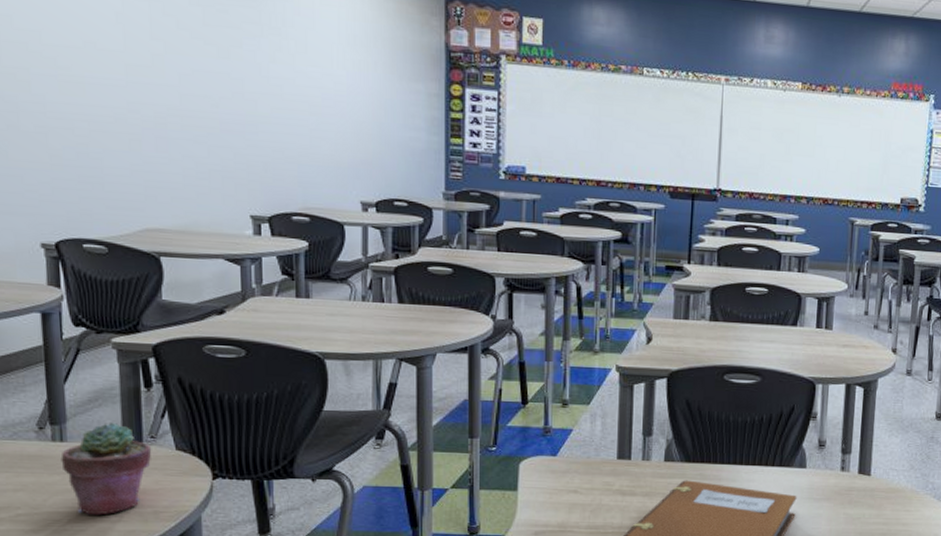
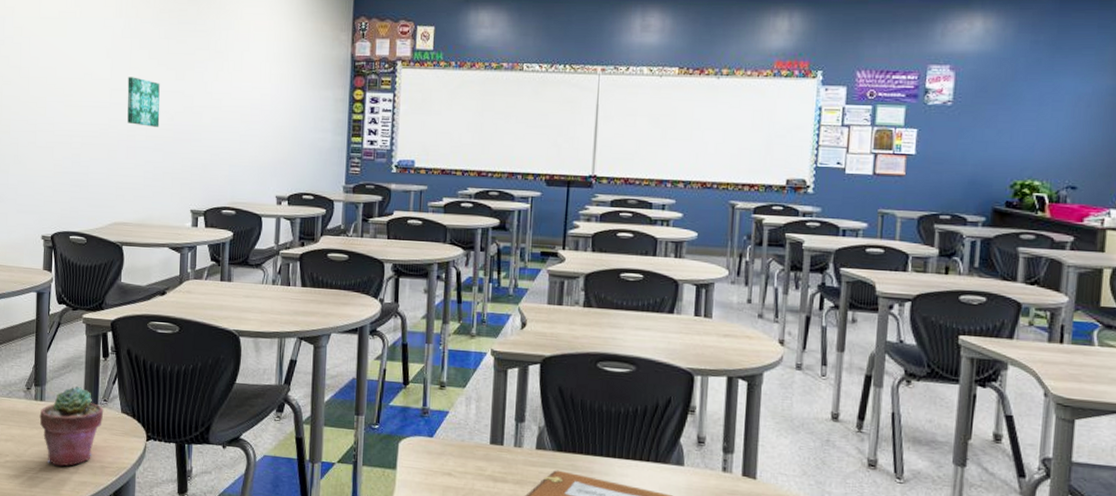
wall art: none [149,50,200,115] -> present [127,77,160,127]

